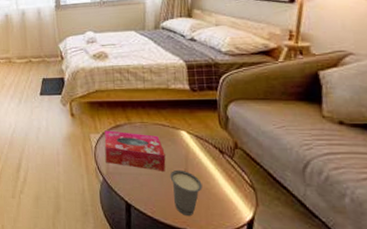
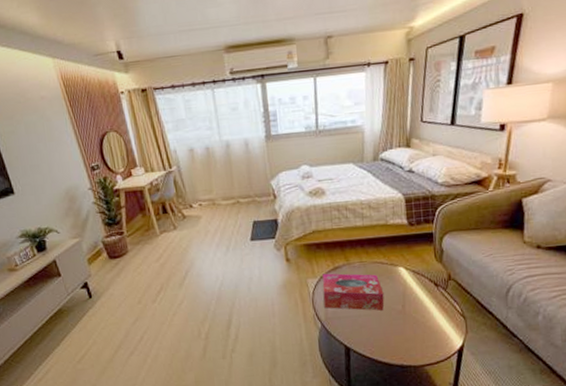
cup: present [170,169,203,217] -> none [388,306,419,352]

